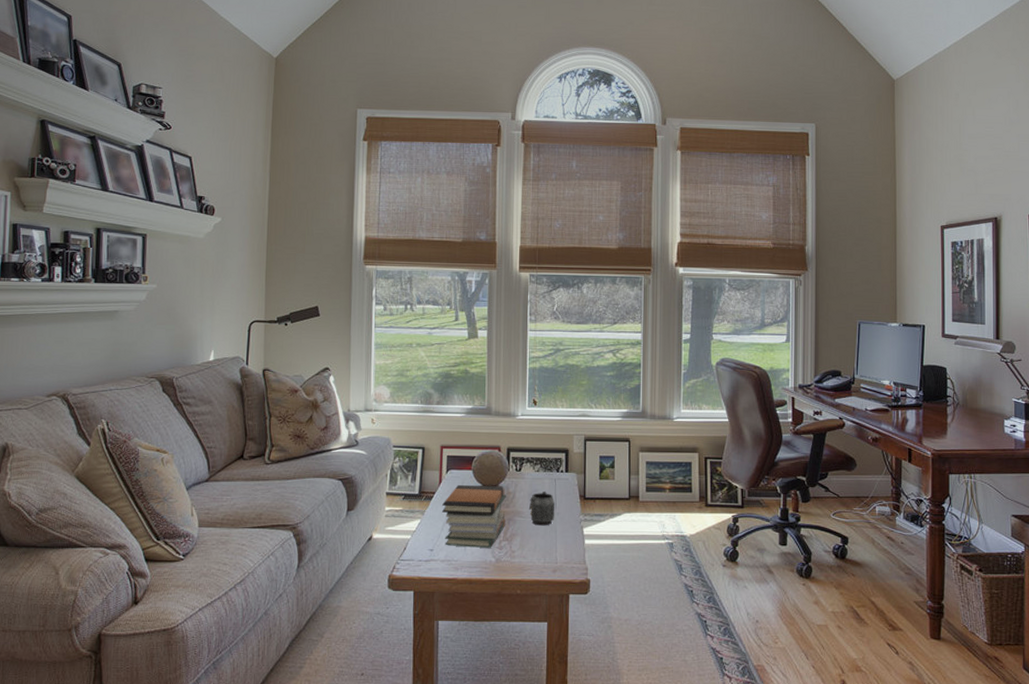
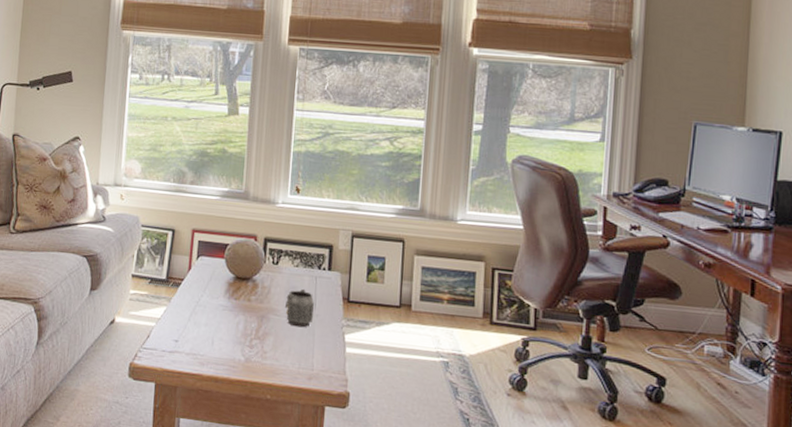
book stack: present [442,484,507,548] -> none [190,273,262,345]

